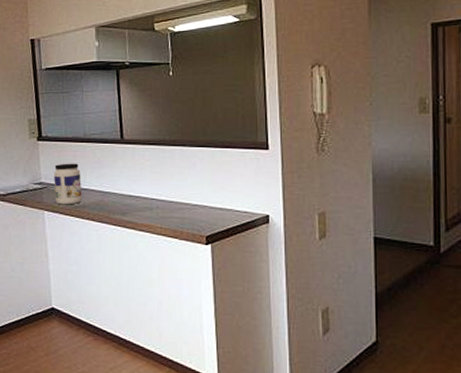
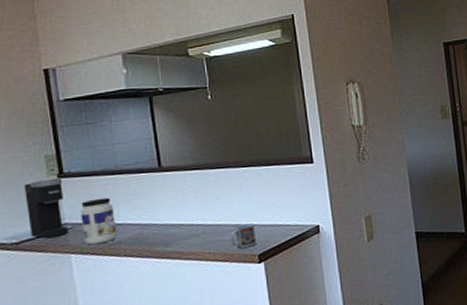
coffee maker: none [11,140,44,194] -> present [24,178,69,239]
cup: none [181,204,205,227] -> present [230,223,256,248]

